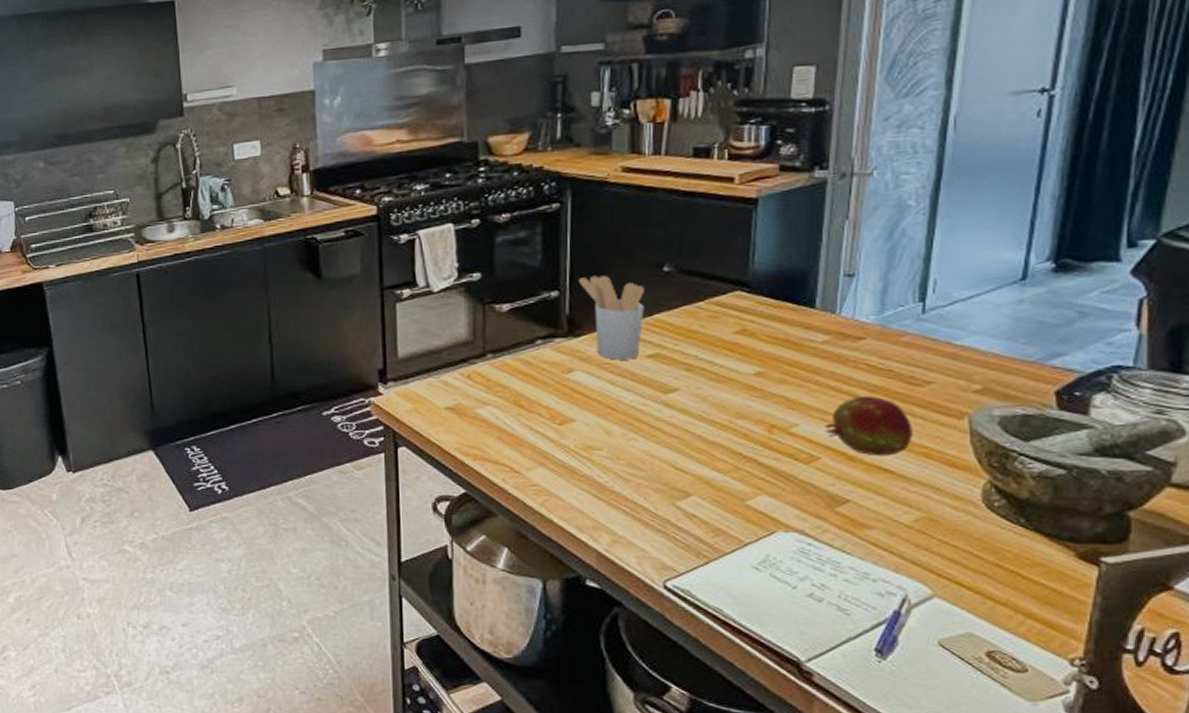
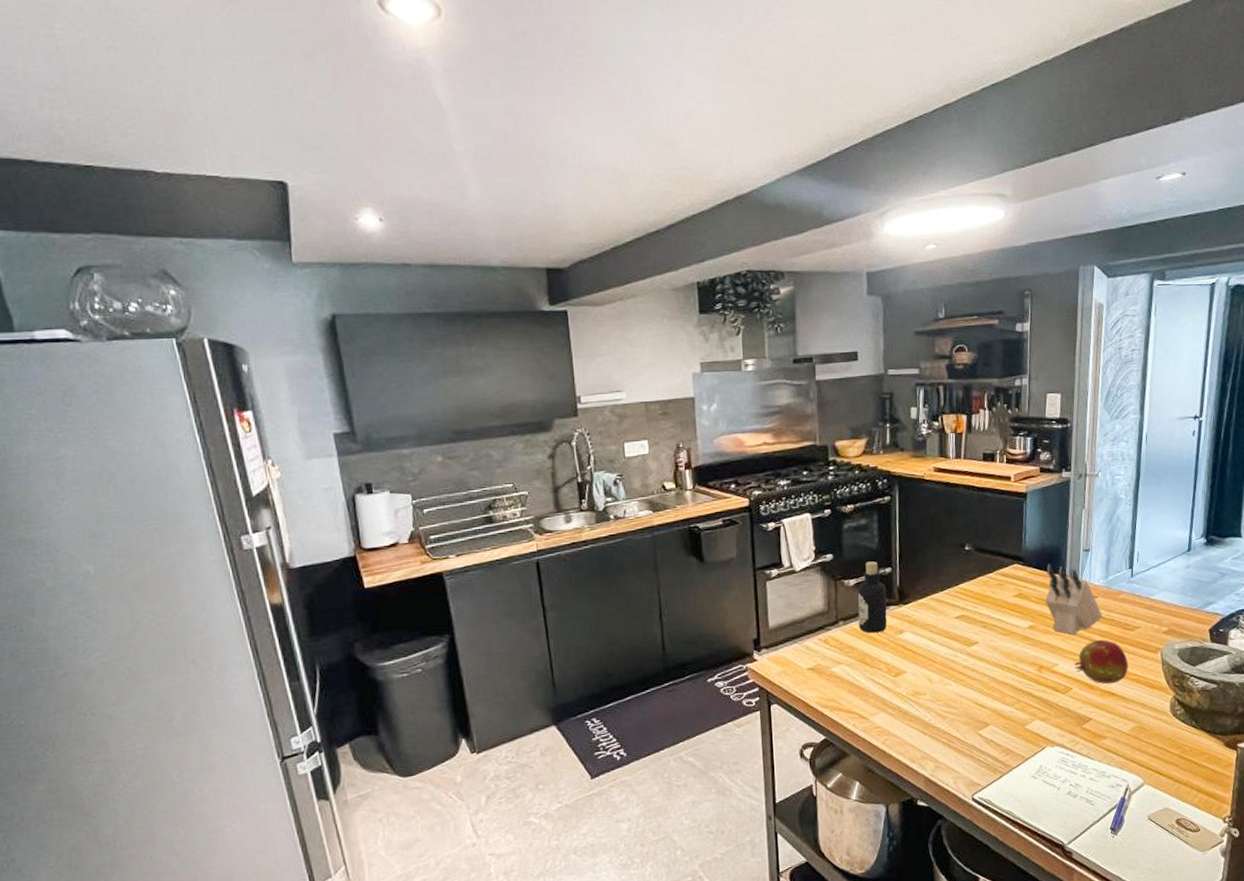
bottle: none [512,283,552,370] -> present [857,561,887,633]
utensil holder: present [579,275,645,360] -> none [906,554,953,622]
knife block: none [781,292,872,387] -> present [1045,564,1102,635]

